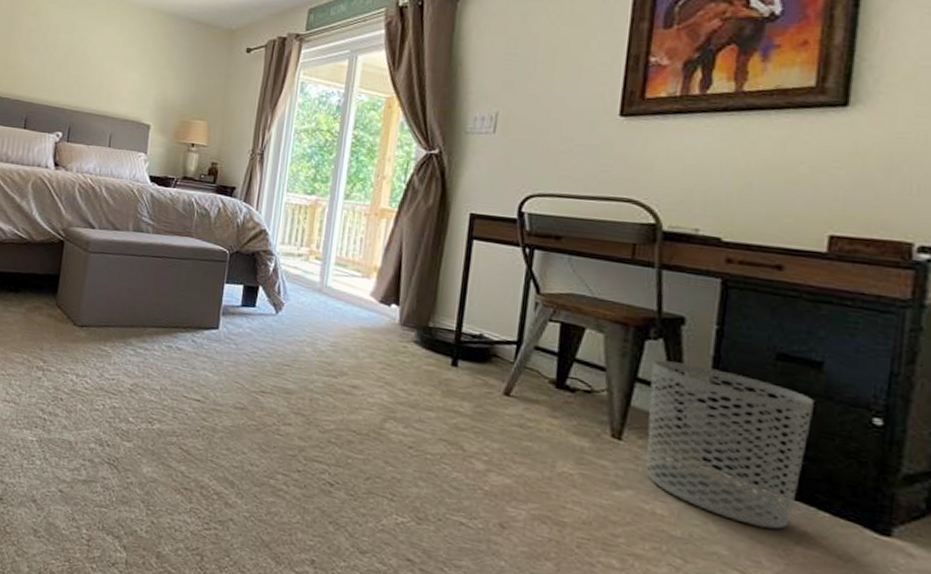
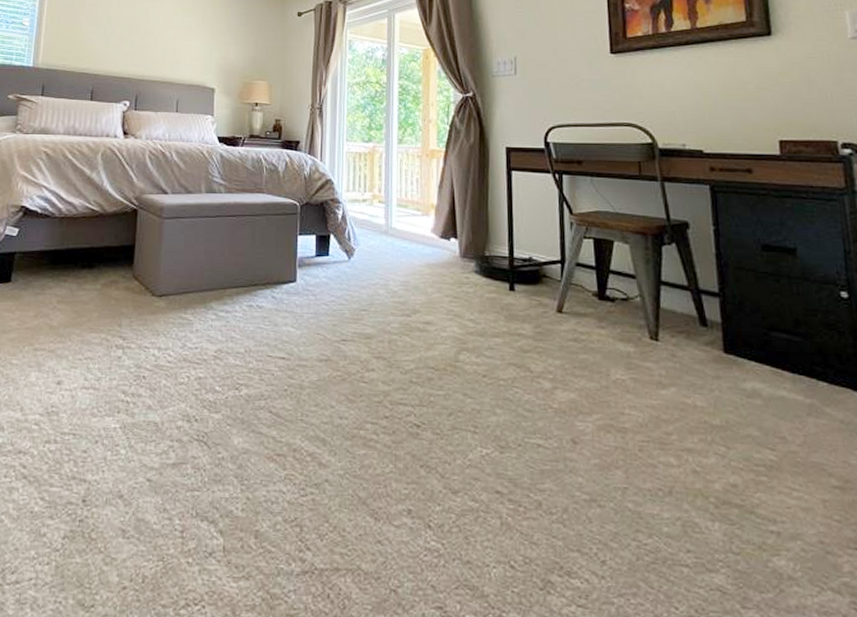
waste bin: present [646,359,814,529] -> none [671,262,800,404]

